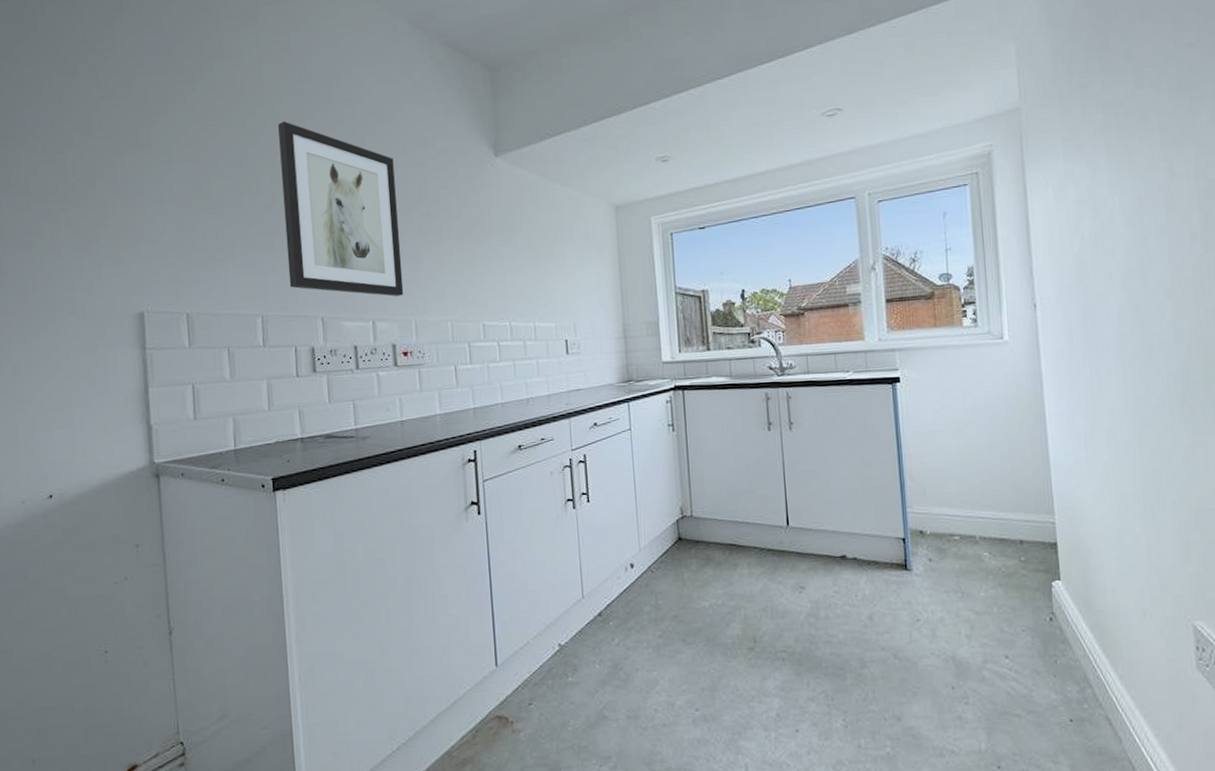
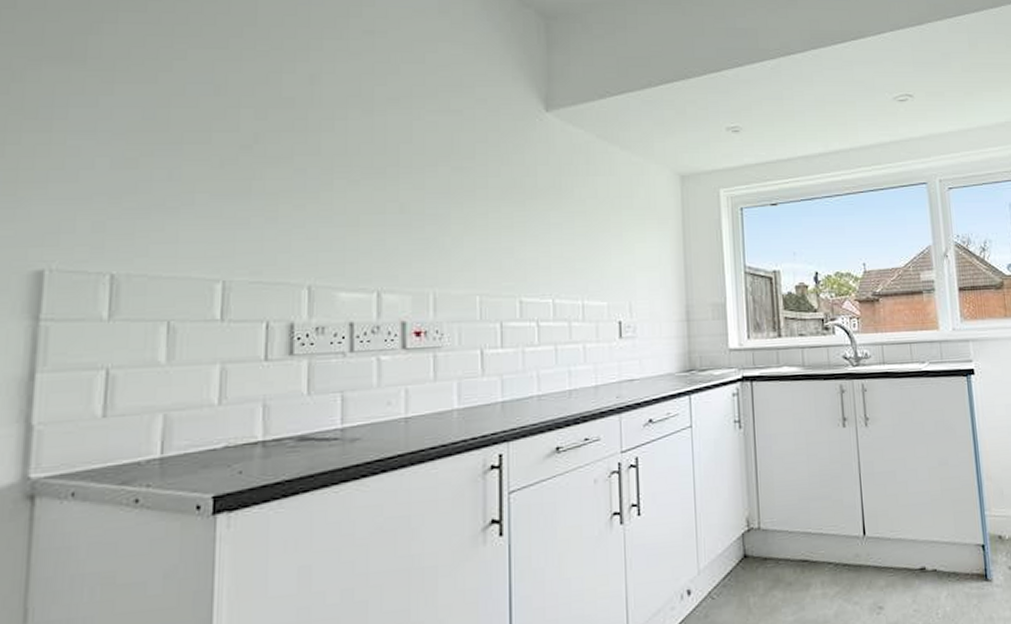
wall art: present [278,121,404,297] -> none [267,48,422,264]

